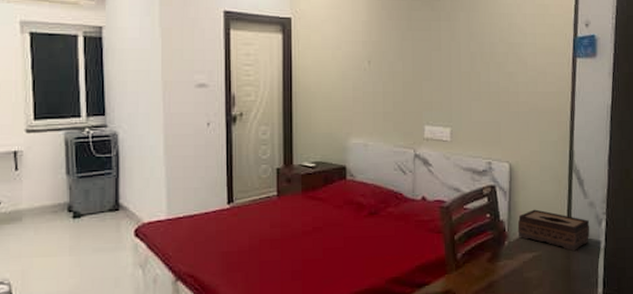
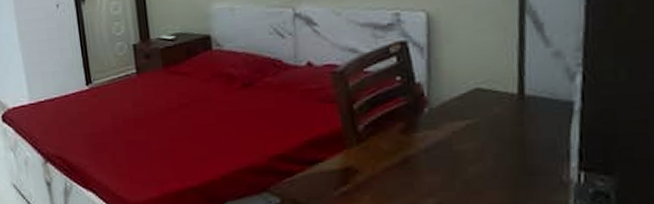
tissue box: present [517,209,590,251] -> none [441,66,556,116]

